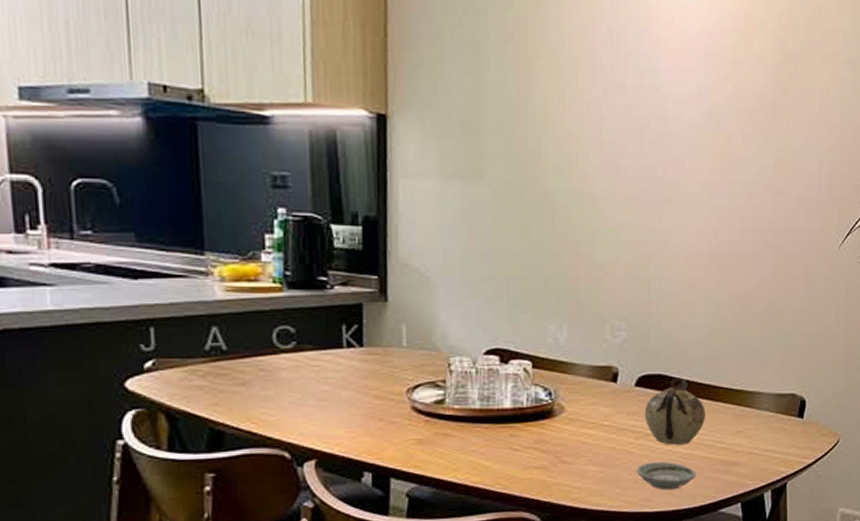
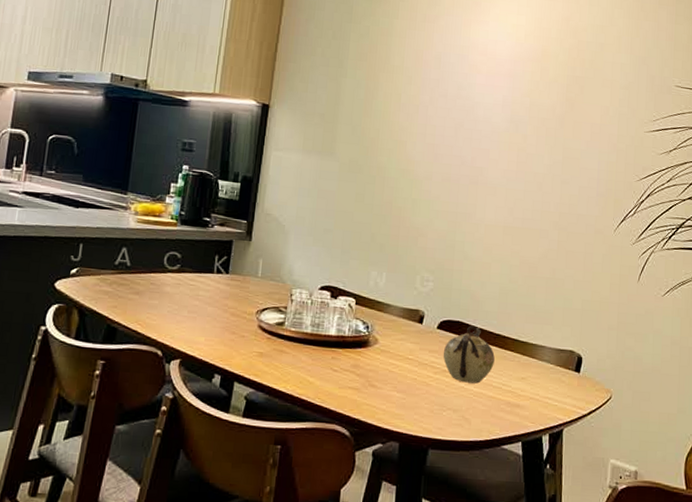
saucer: present [637,461,696,490] -> none [433,395,484,423]

